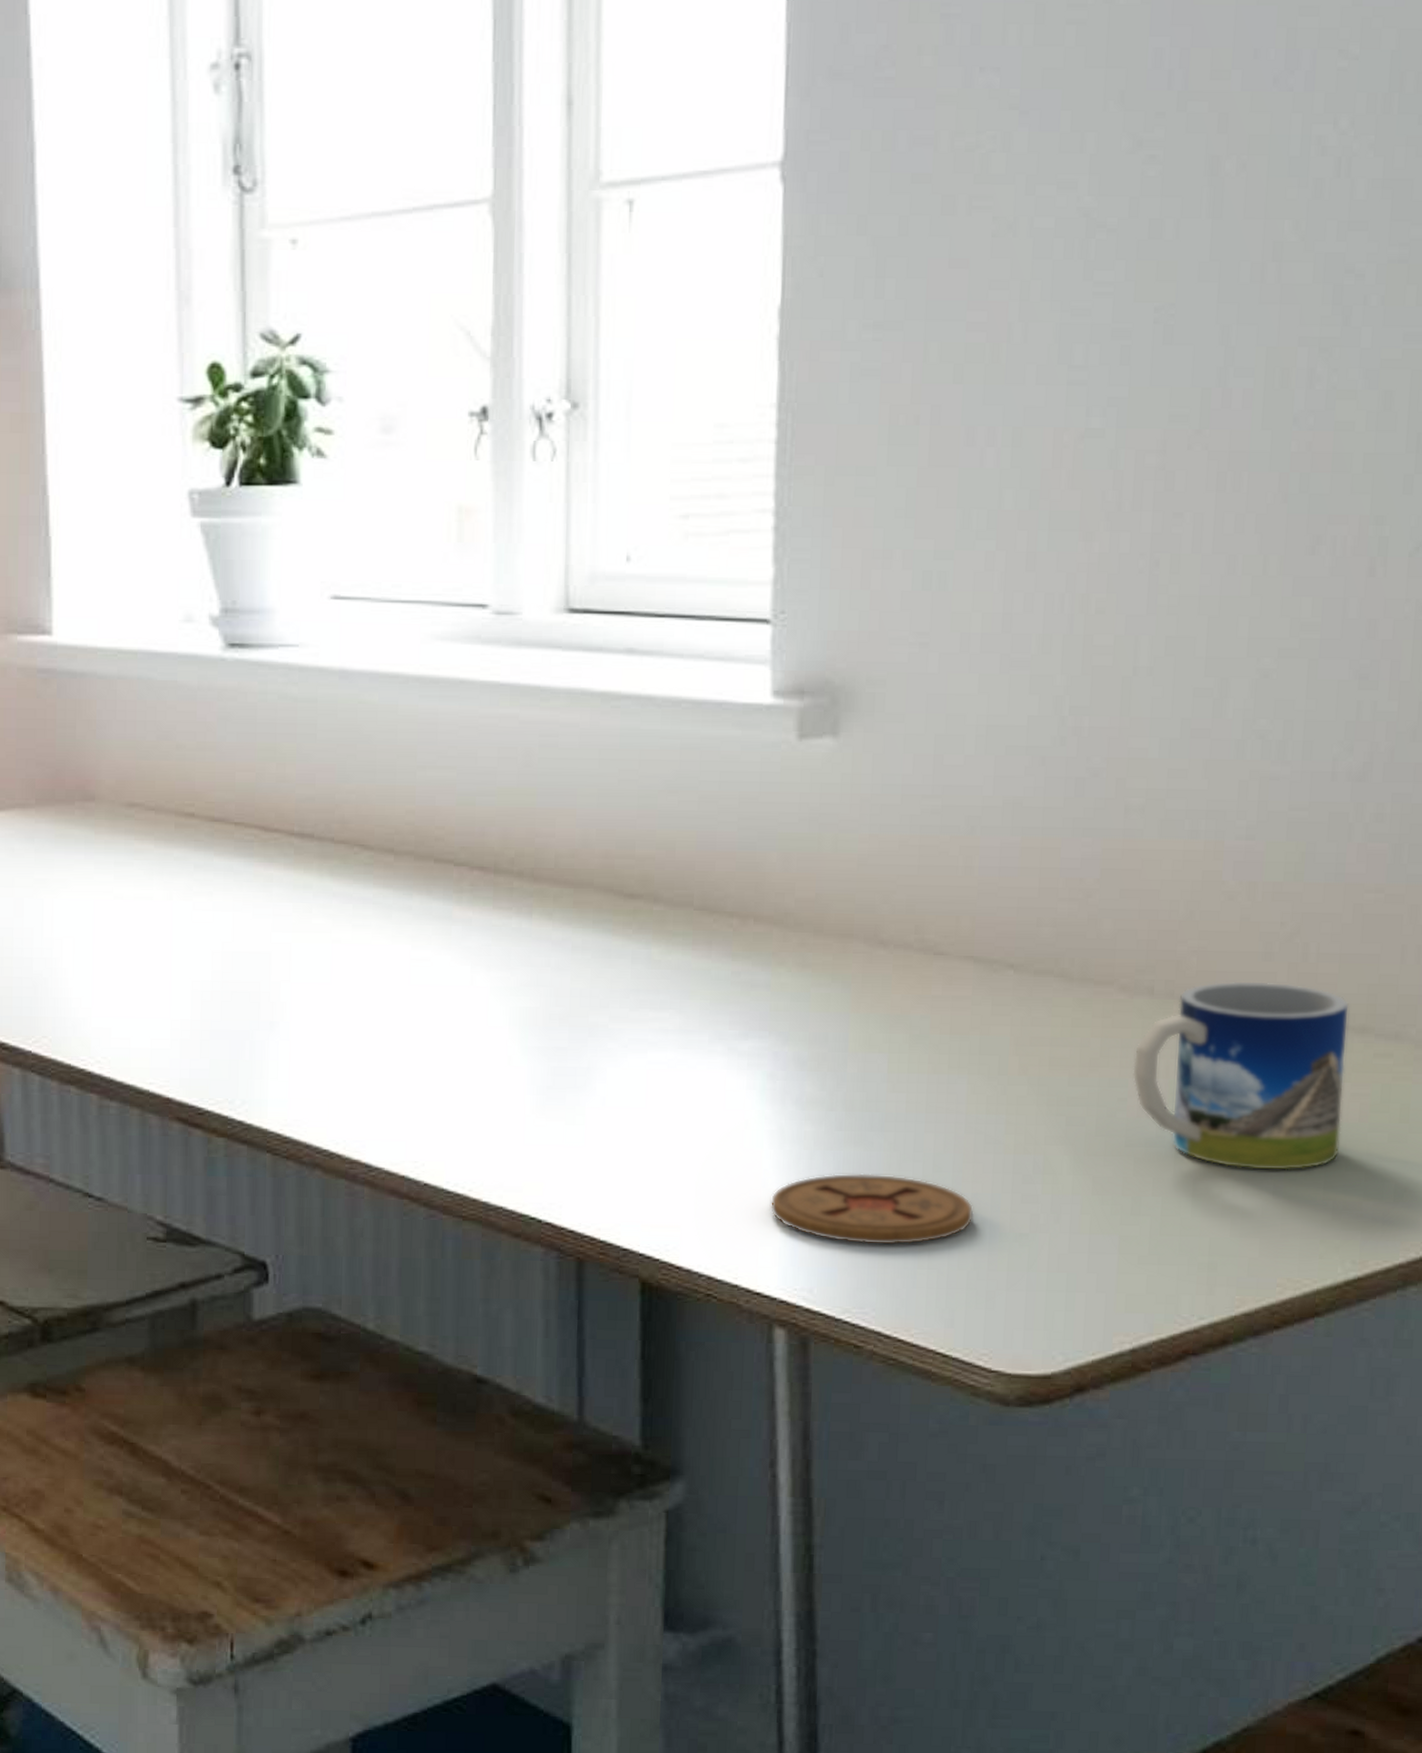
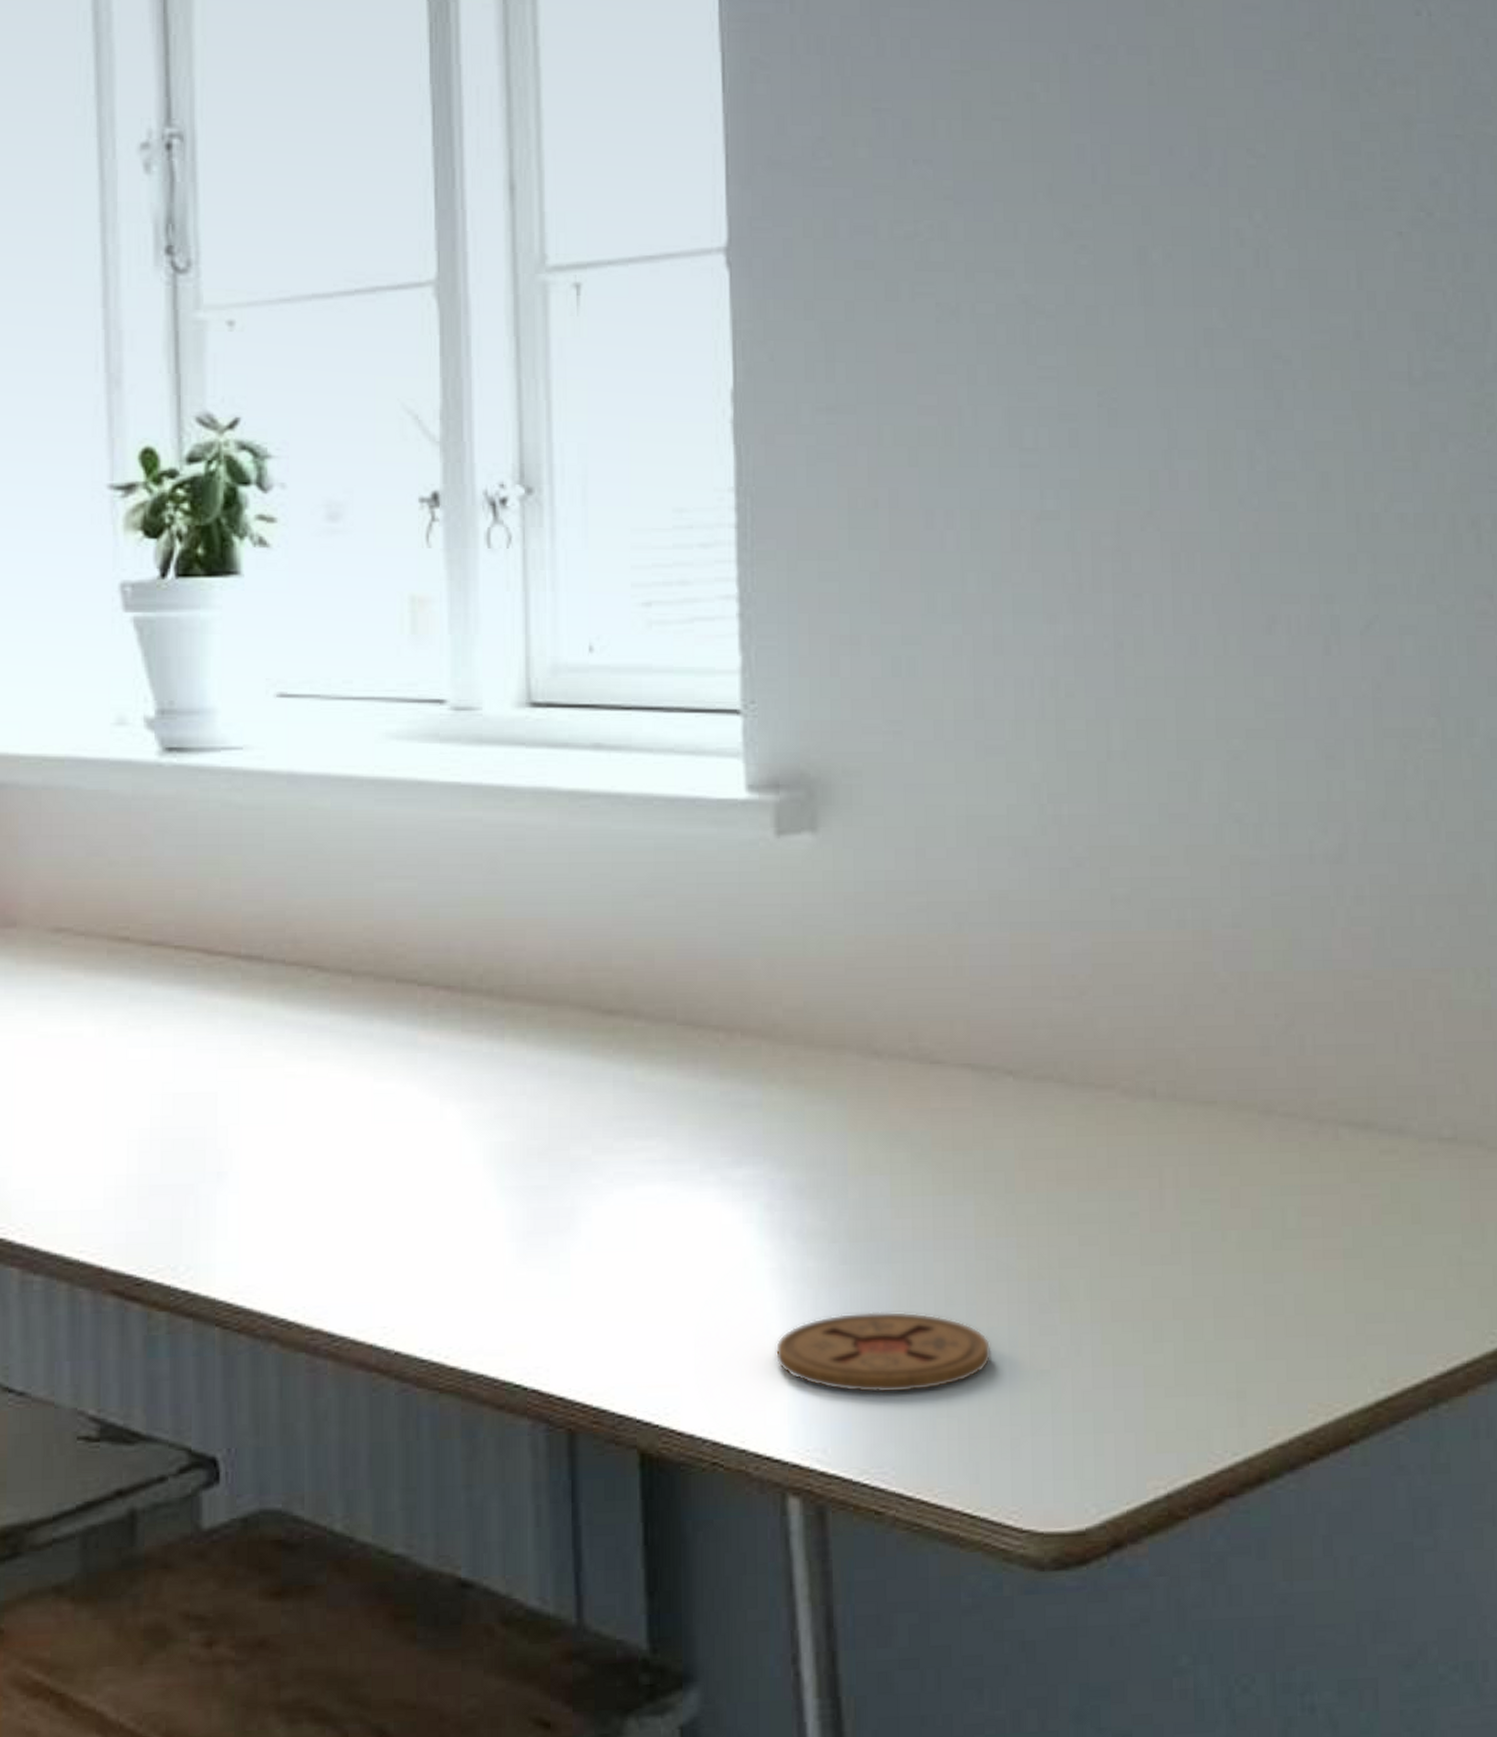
mug: present [1132,981,1350,1171] -> none [1141,1078,1357,1284]

